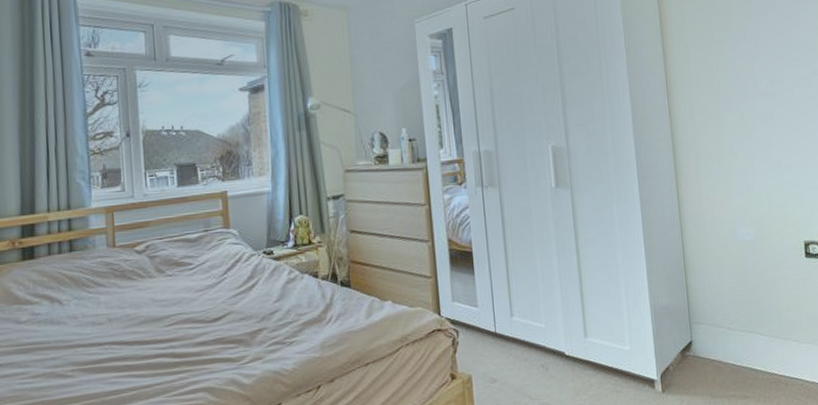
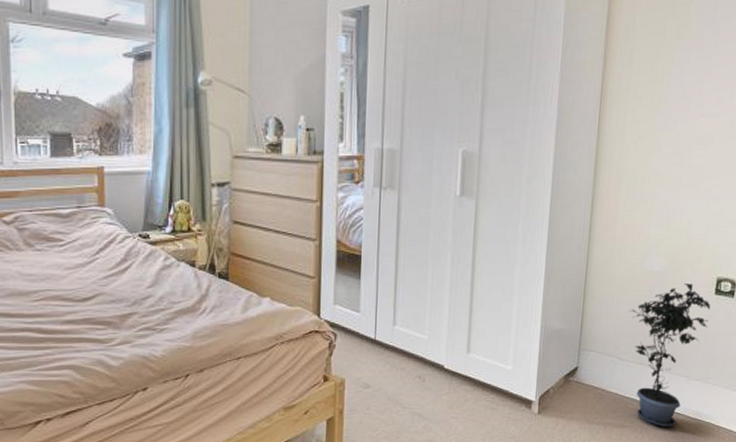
potted plant: none [729,249,806,394] -> present [628,284,711,427]

